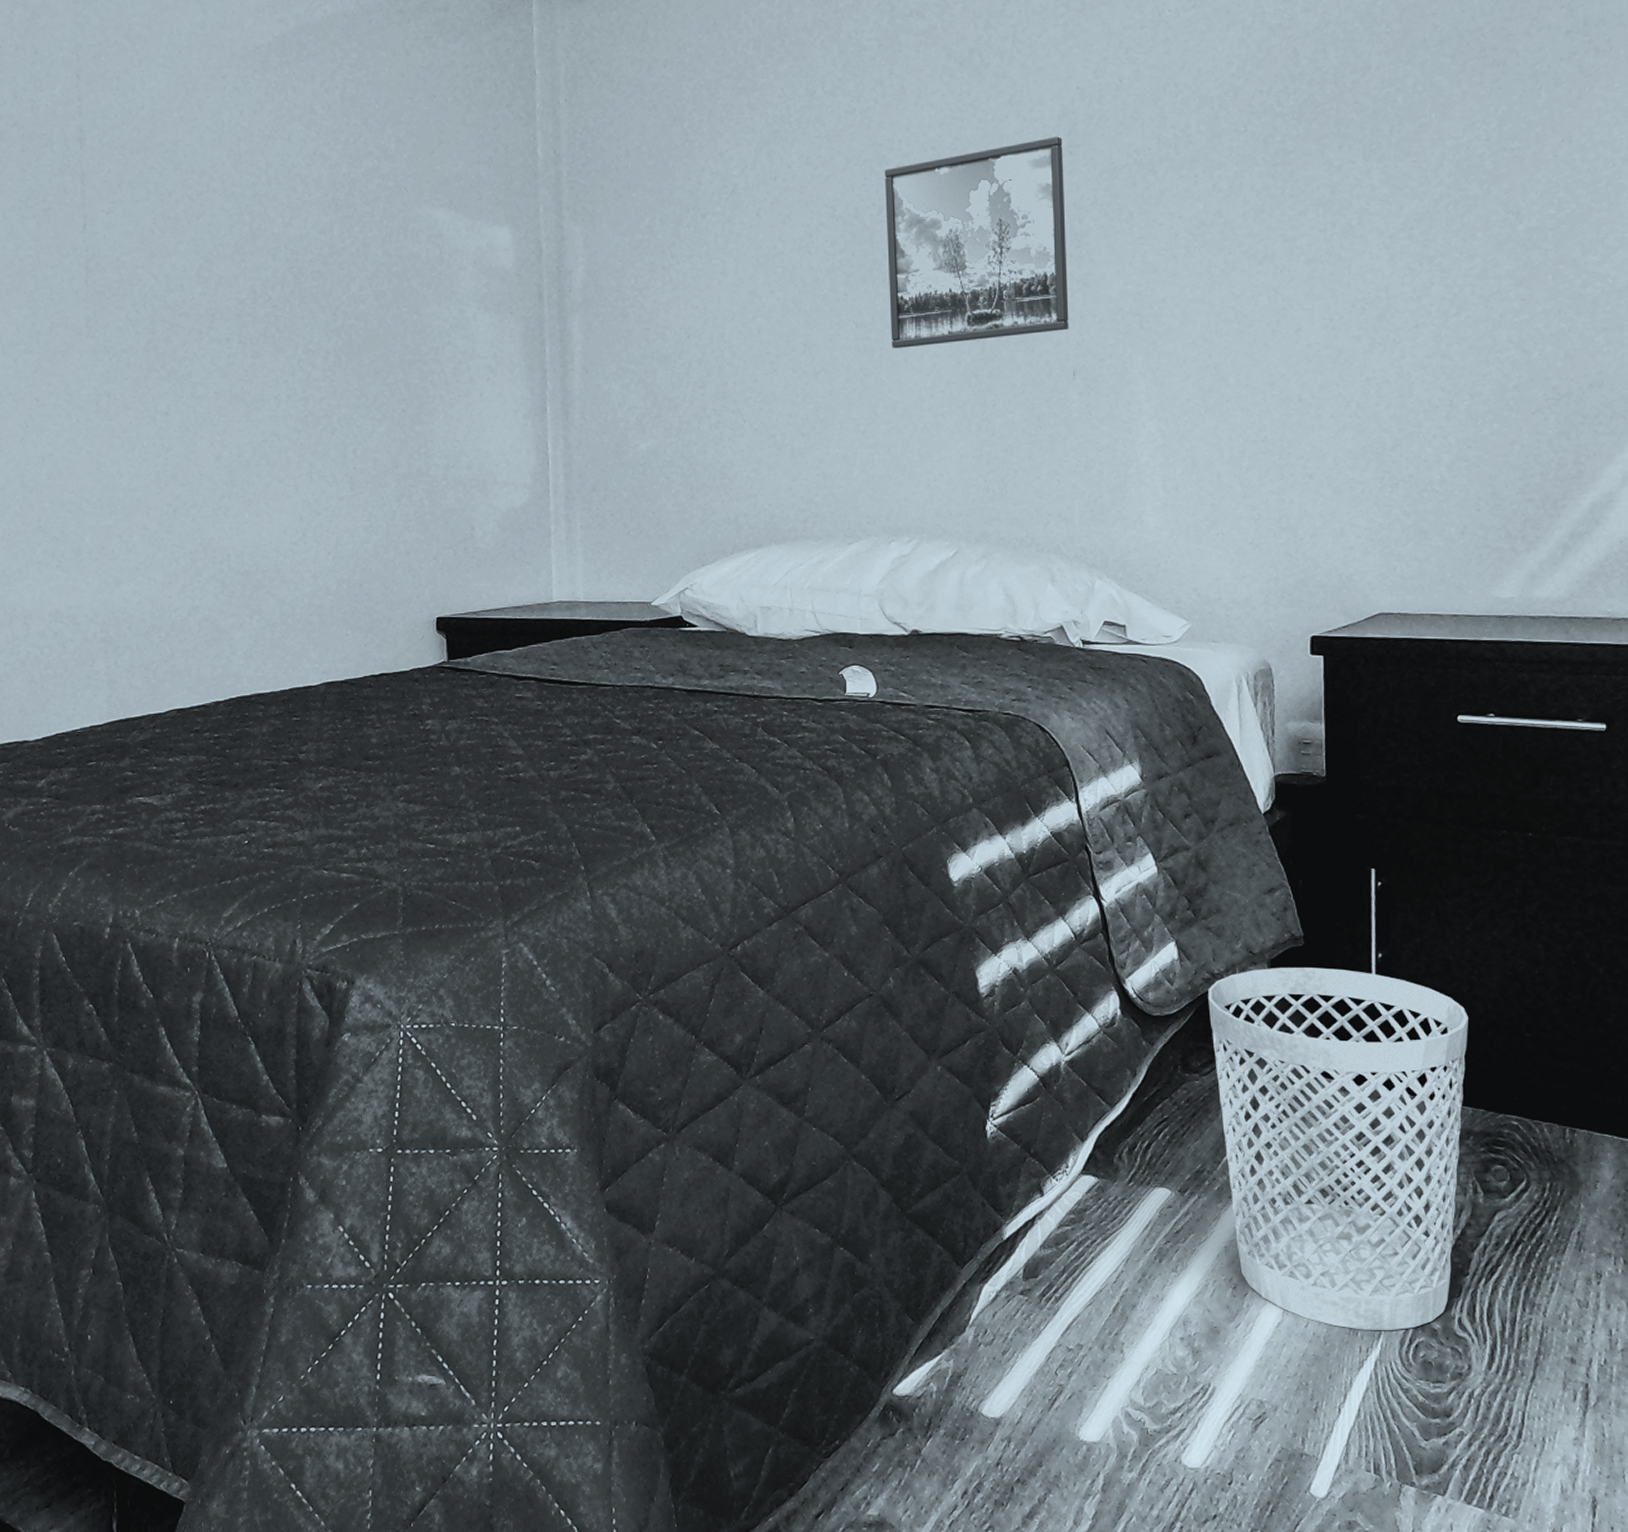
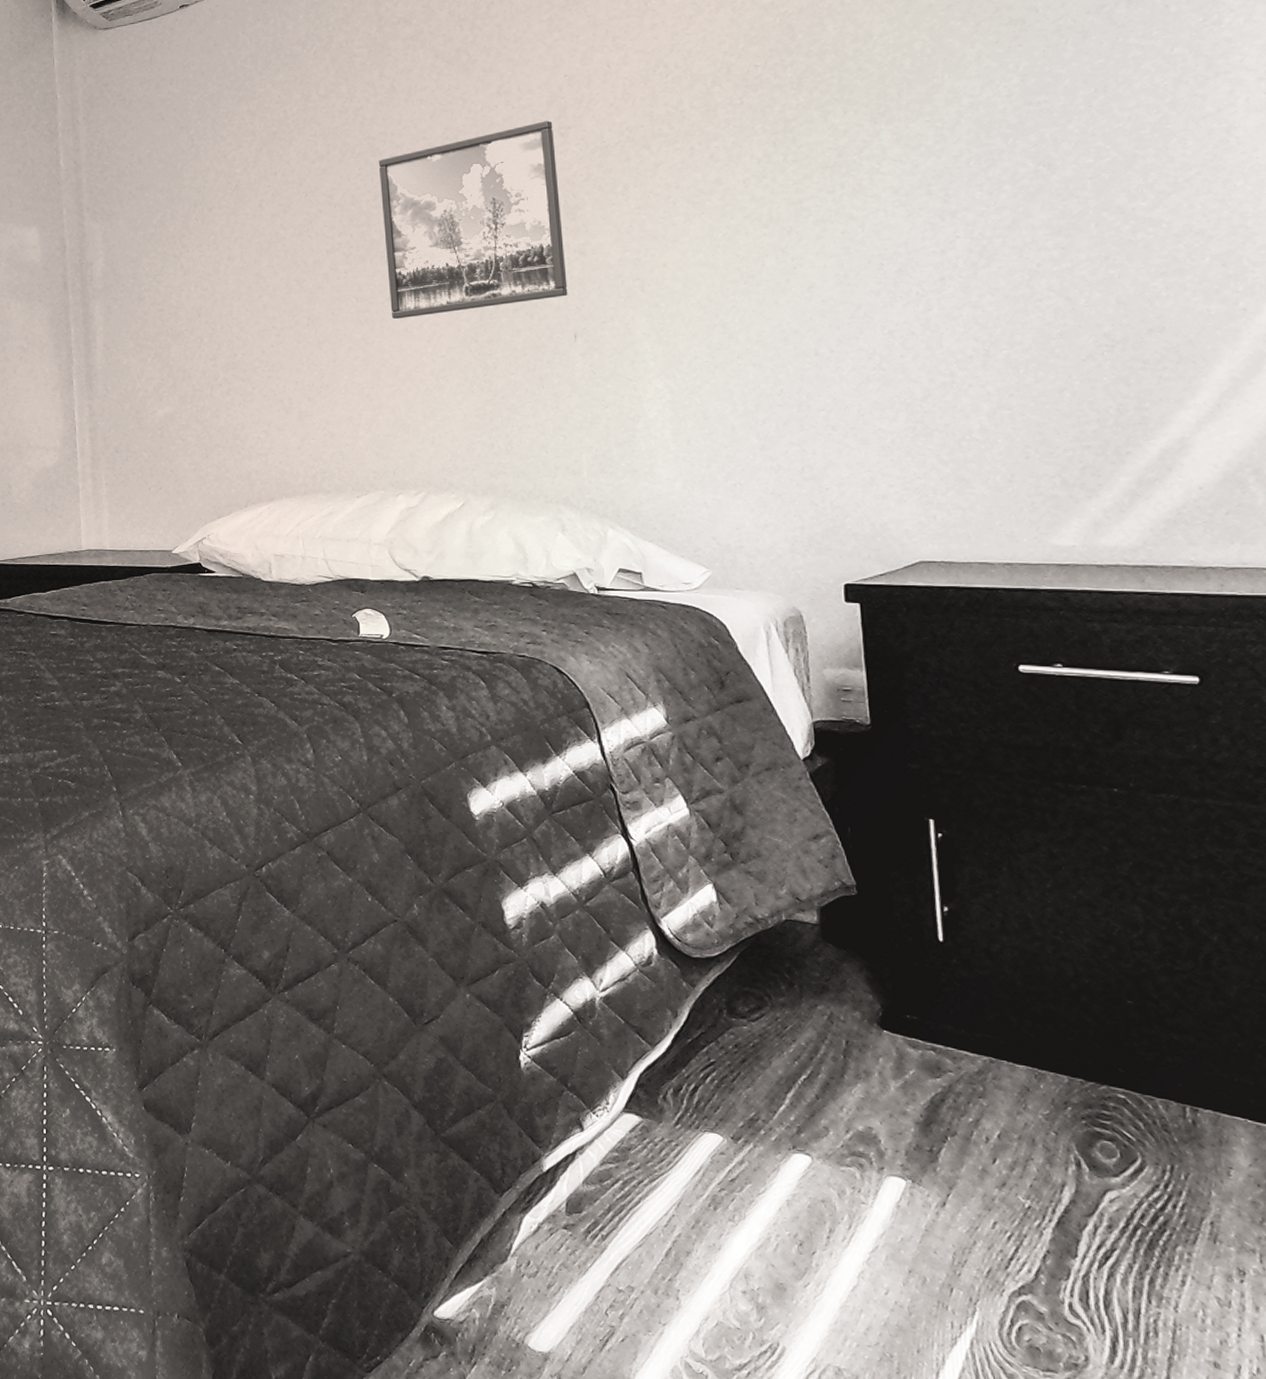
wastebasket: present [1208,967,1468,1331] -> none [752,916,1057,1309]

